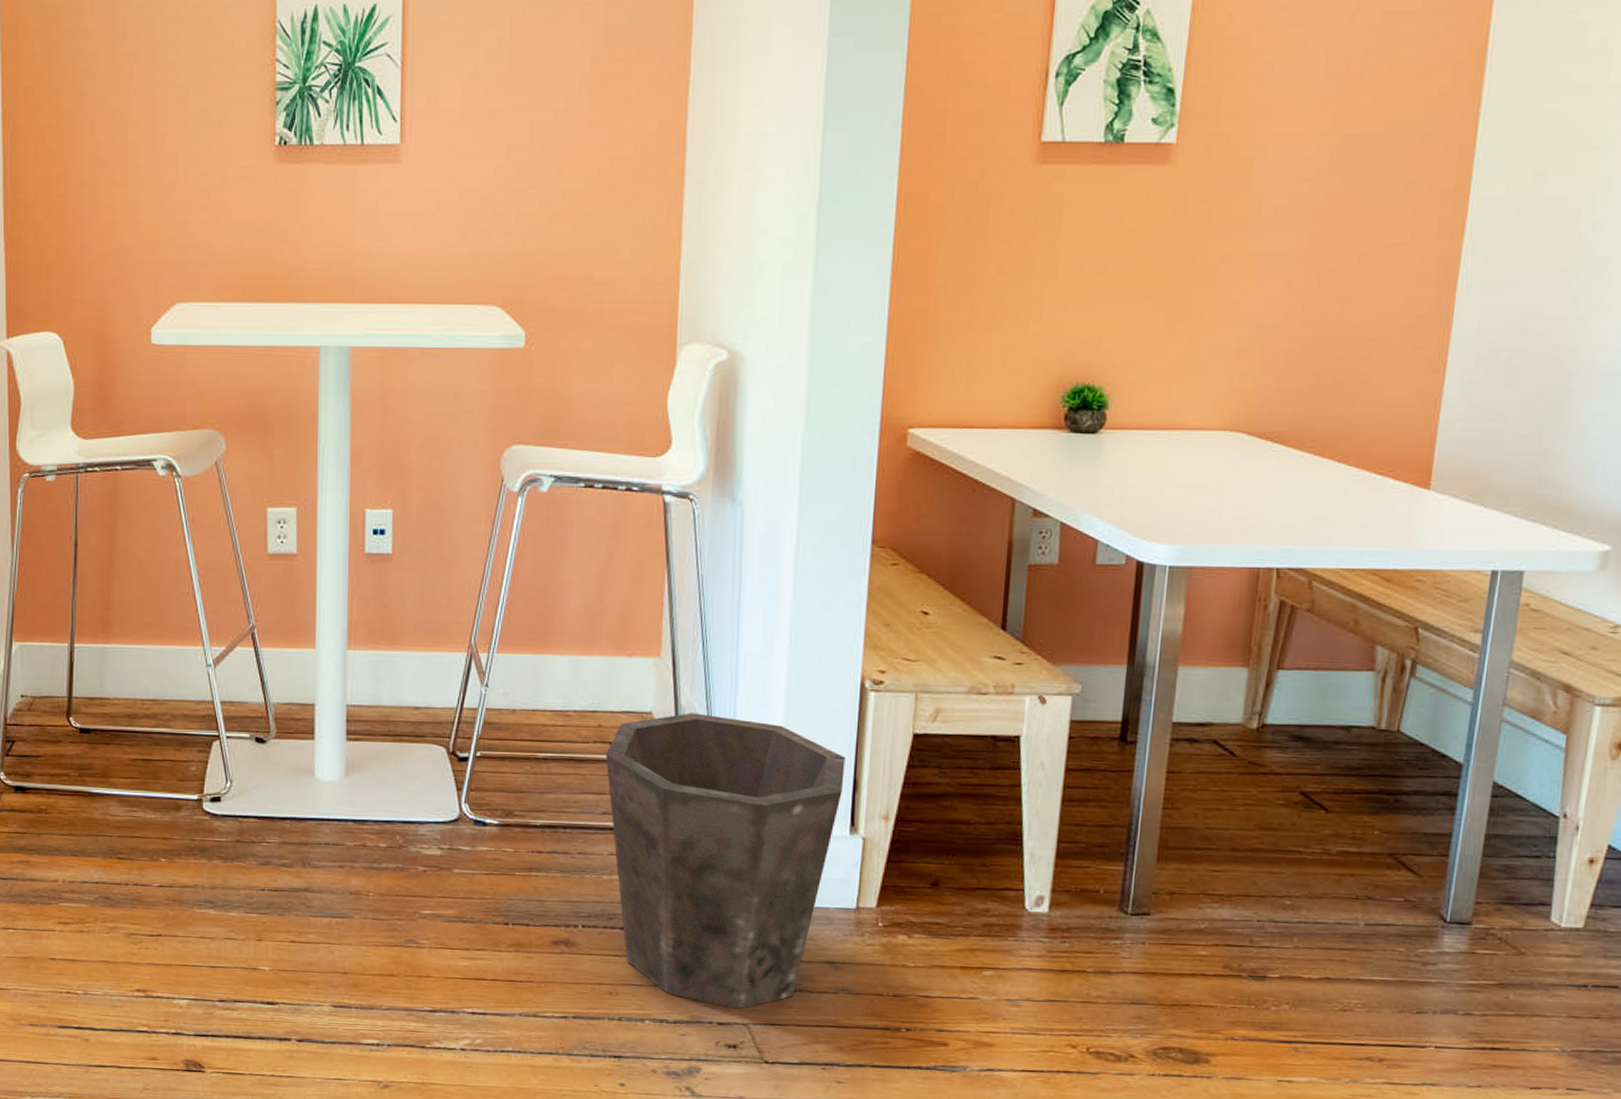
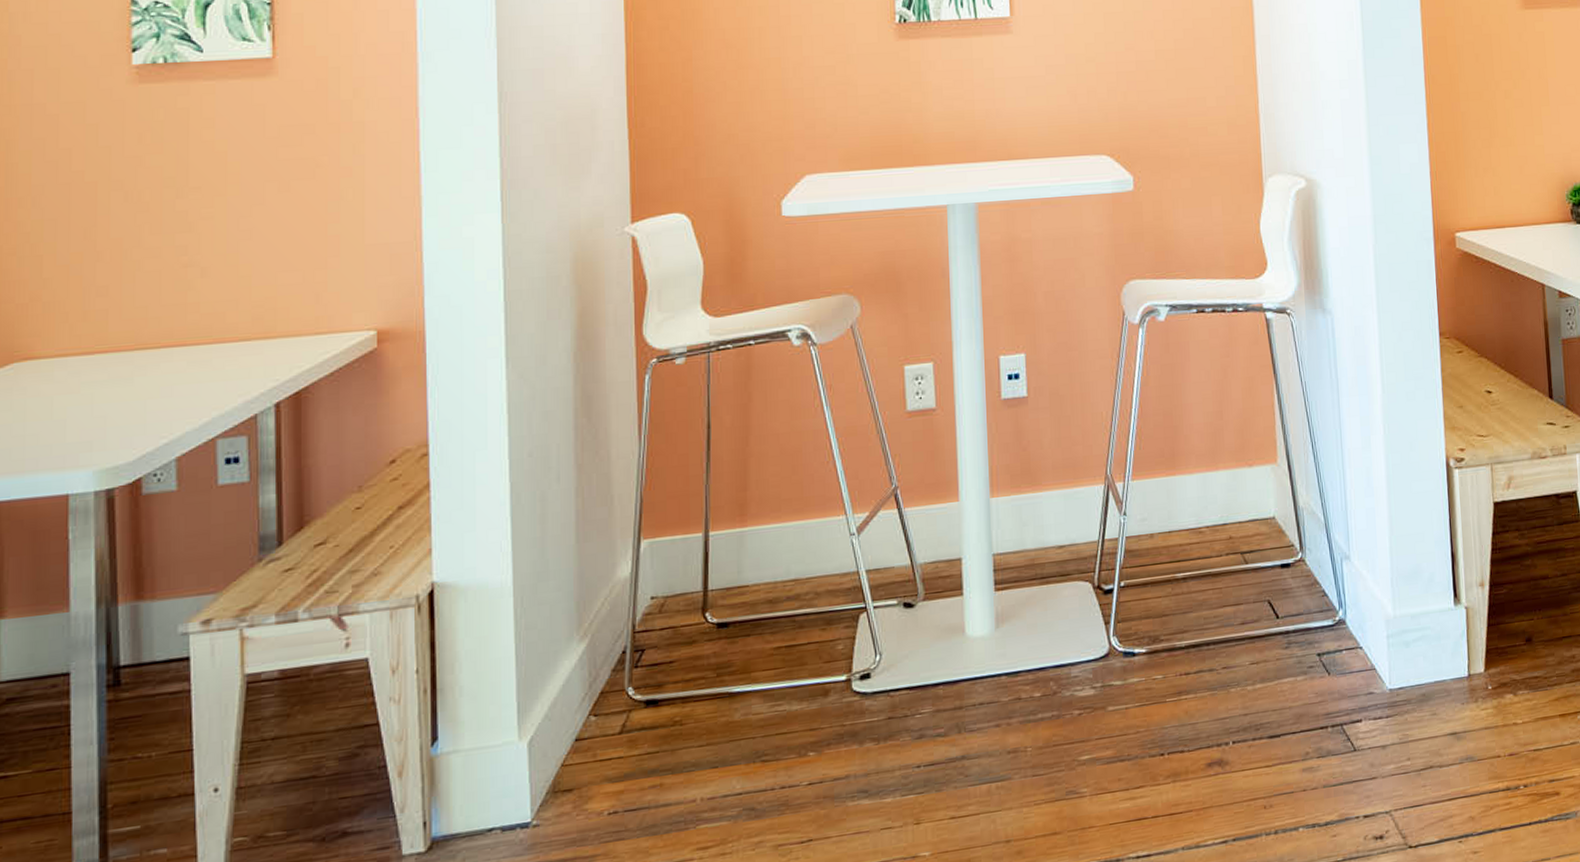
waste bin: present [606,713,846,1009] -> none [1238,511,1444,799]

